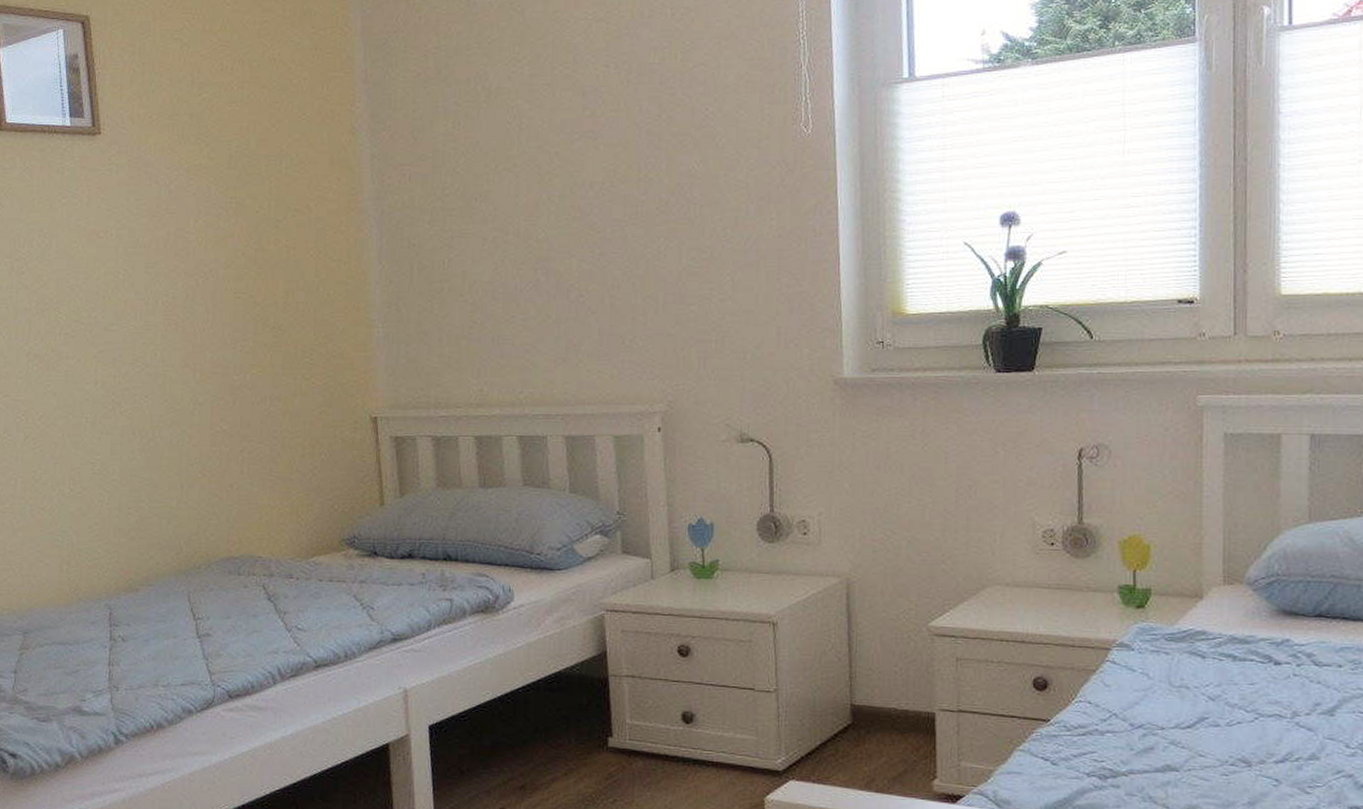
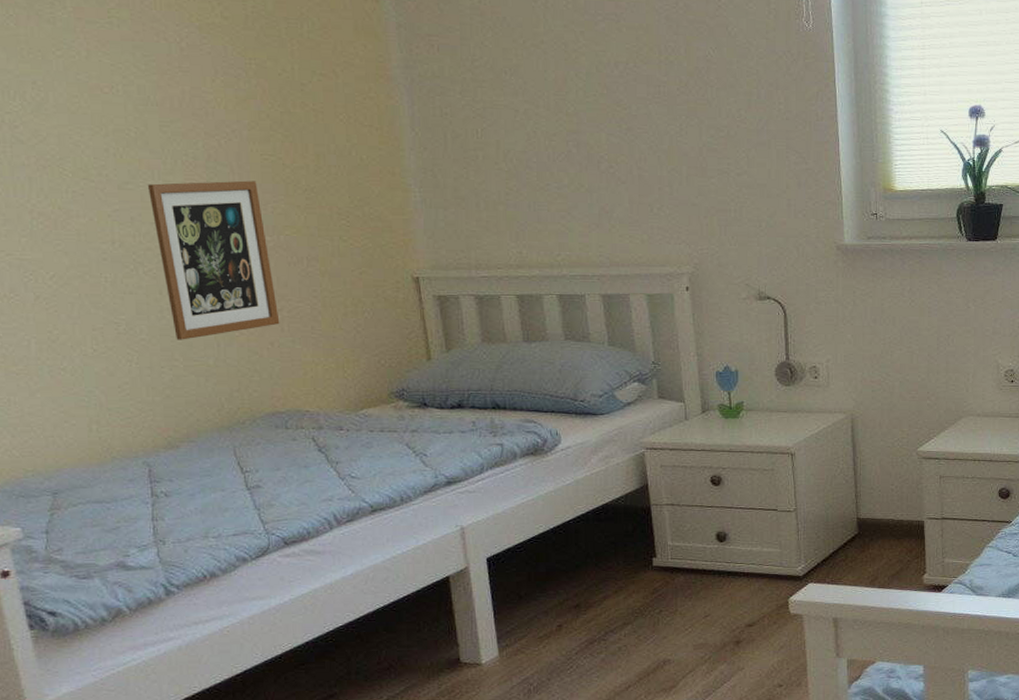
picture frame: none [131,319,240,481] -> present [148,180,280,340]

